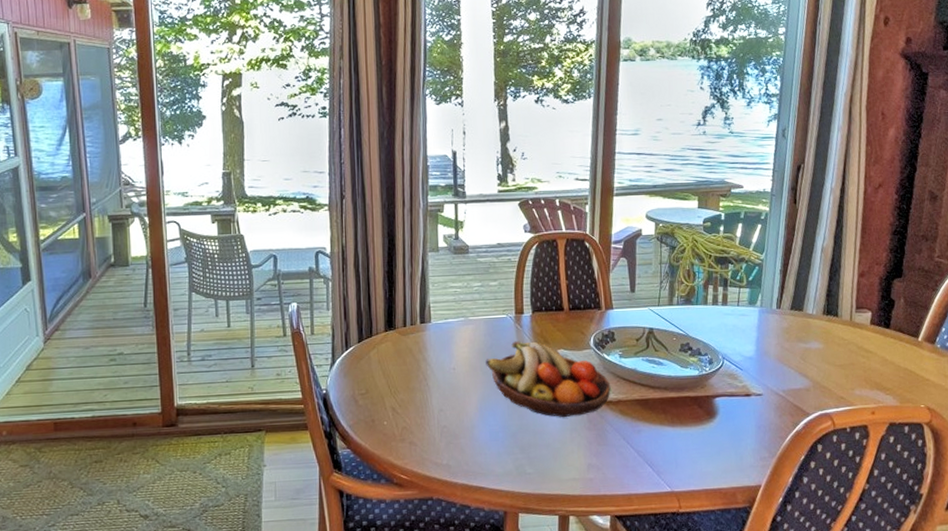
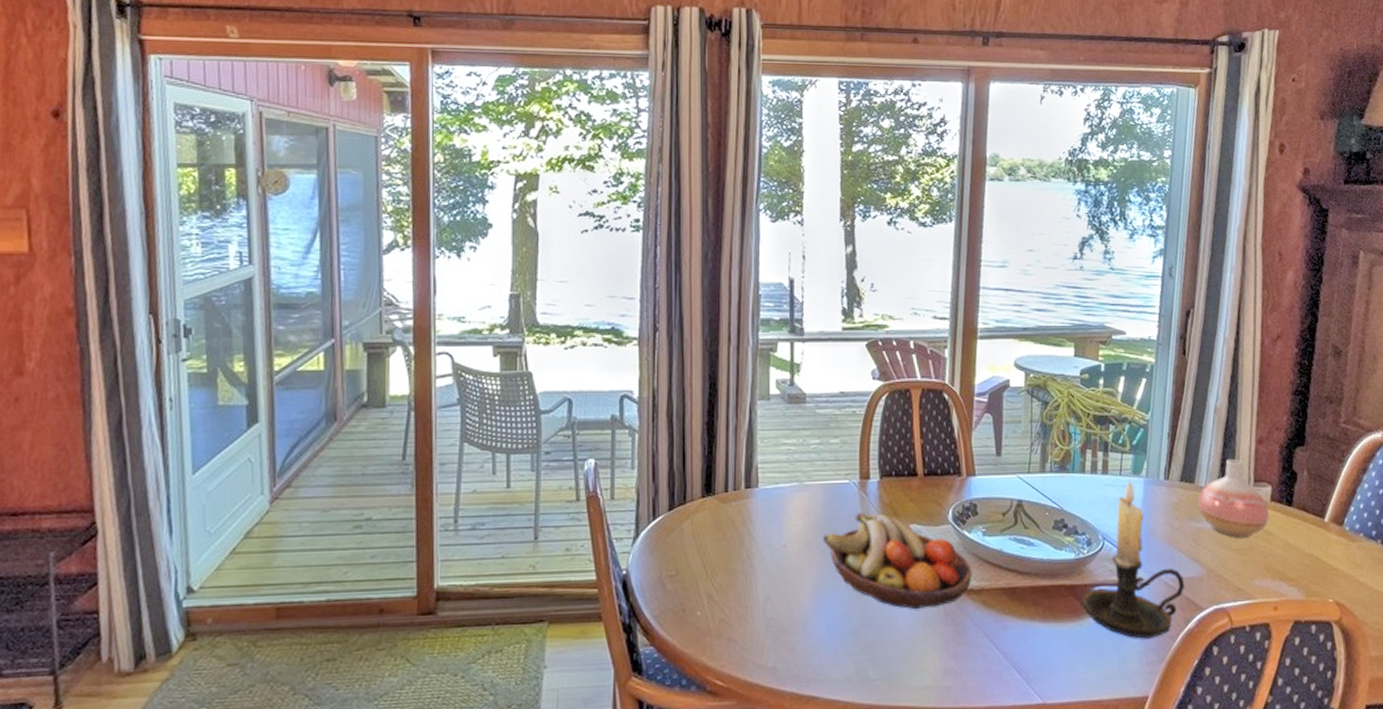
candle holder: none [703,310,794,439] -> present [1080,480,1185,639]
vase: none [805,289,869,356] -> present [1197,458,1269,538]

